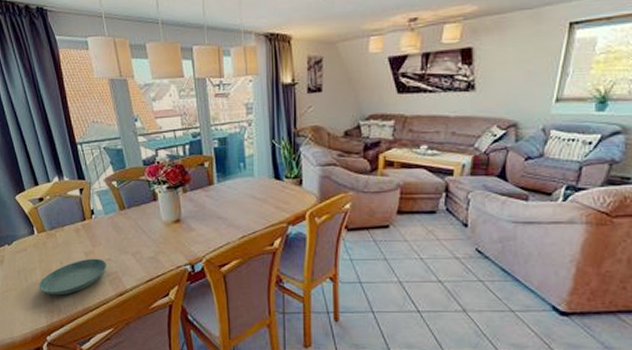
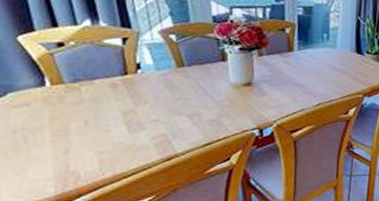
saucer: present [38,258,106,296] -> none [45,118,152,161]

